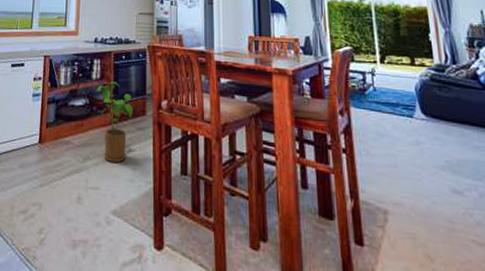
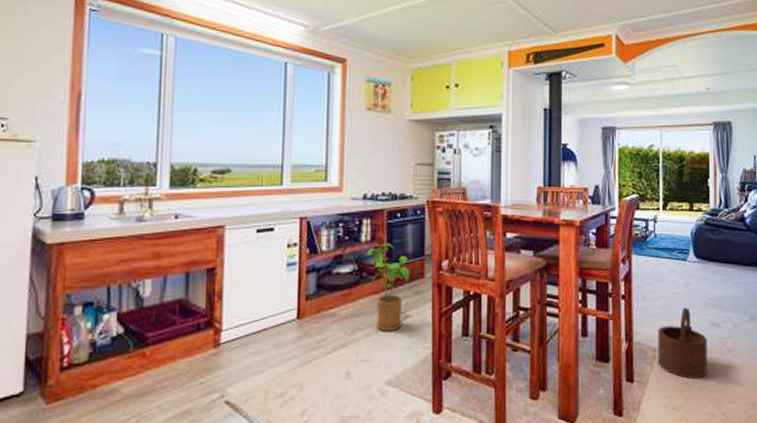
wooden bucket: none [387,168,453,252] -> present [658,307,707,379]

